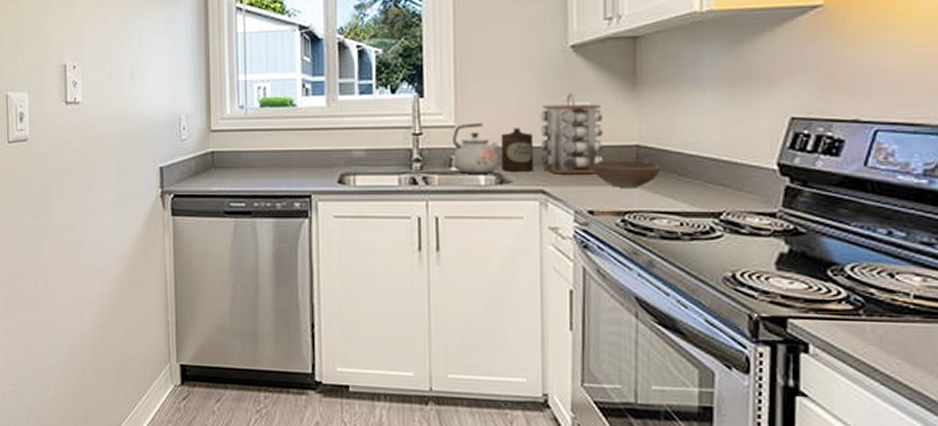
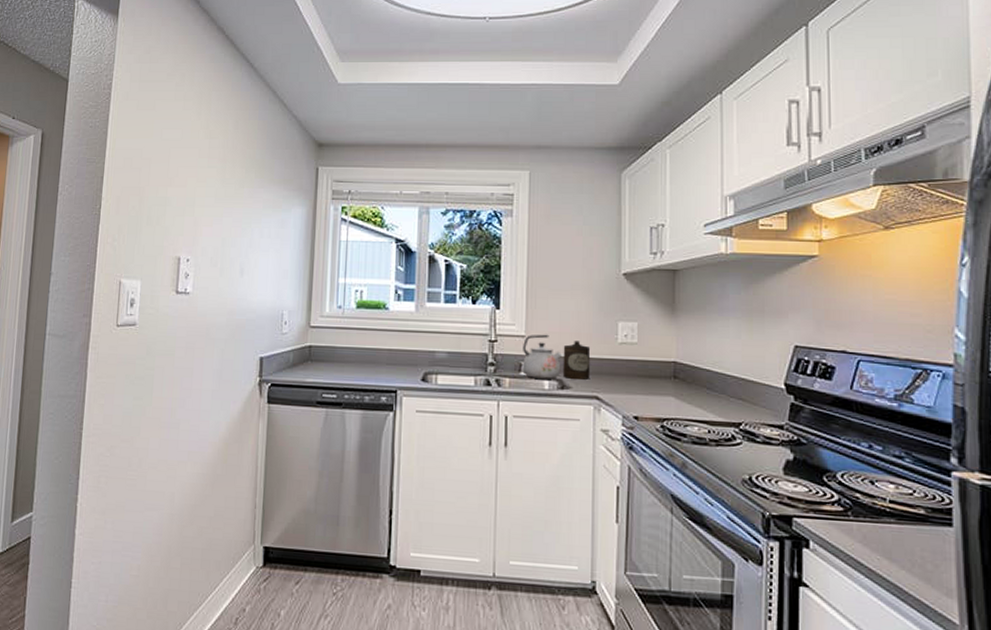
spice rack: present [540,93,603,175] -> none [596,314,647,385]
bowl: present [591,161,661,187] -> none [637,374,693,398]

